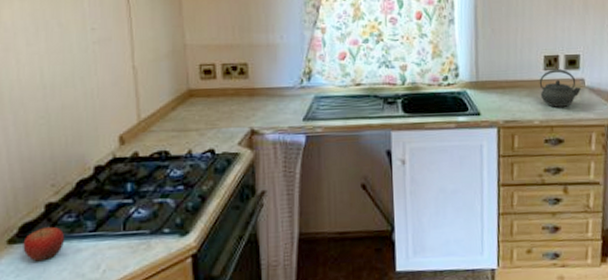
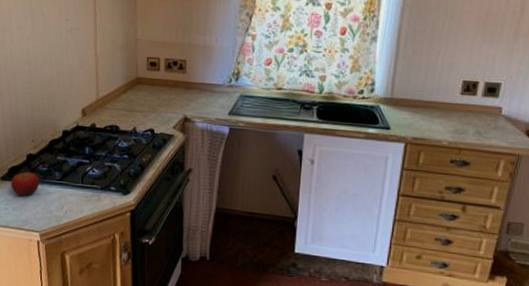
kettle: present [539,68,582,107] -> none [452,94,498,132]

